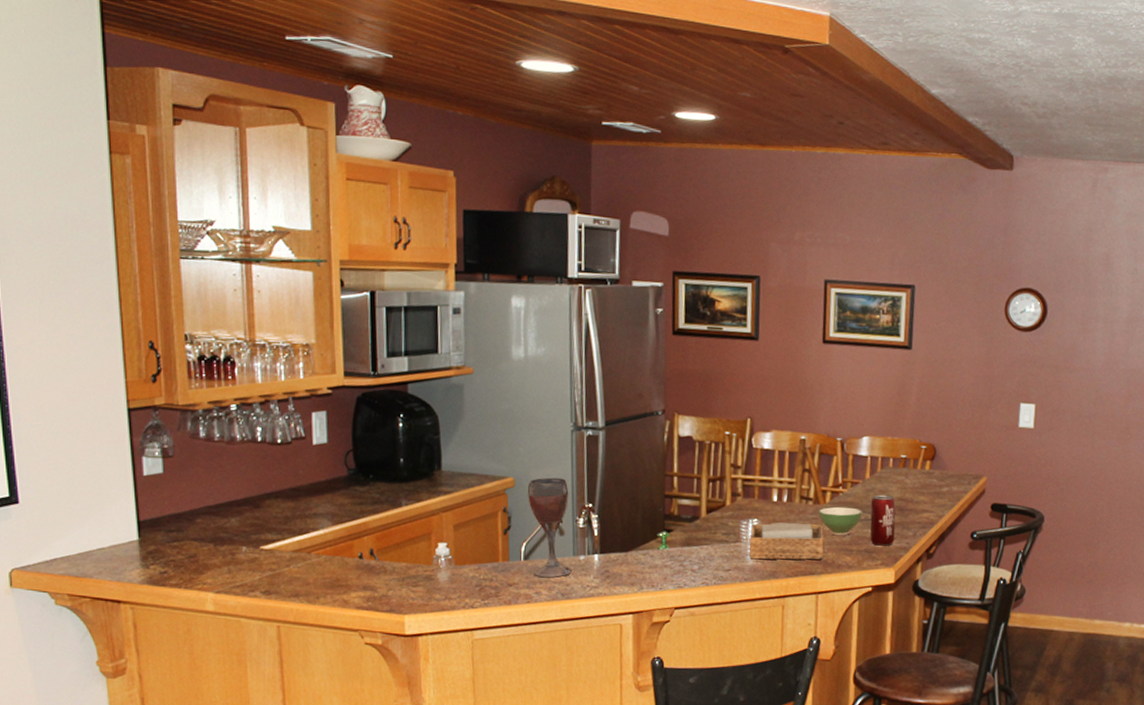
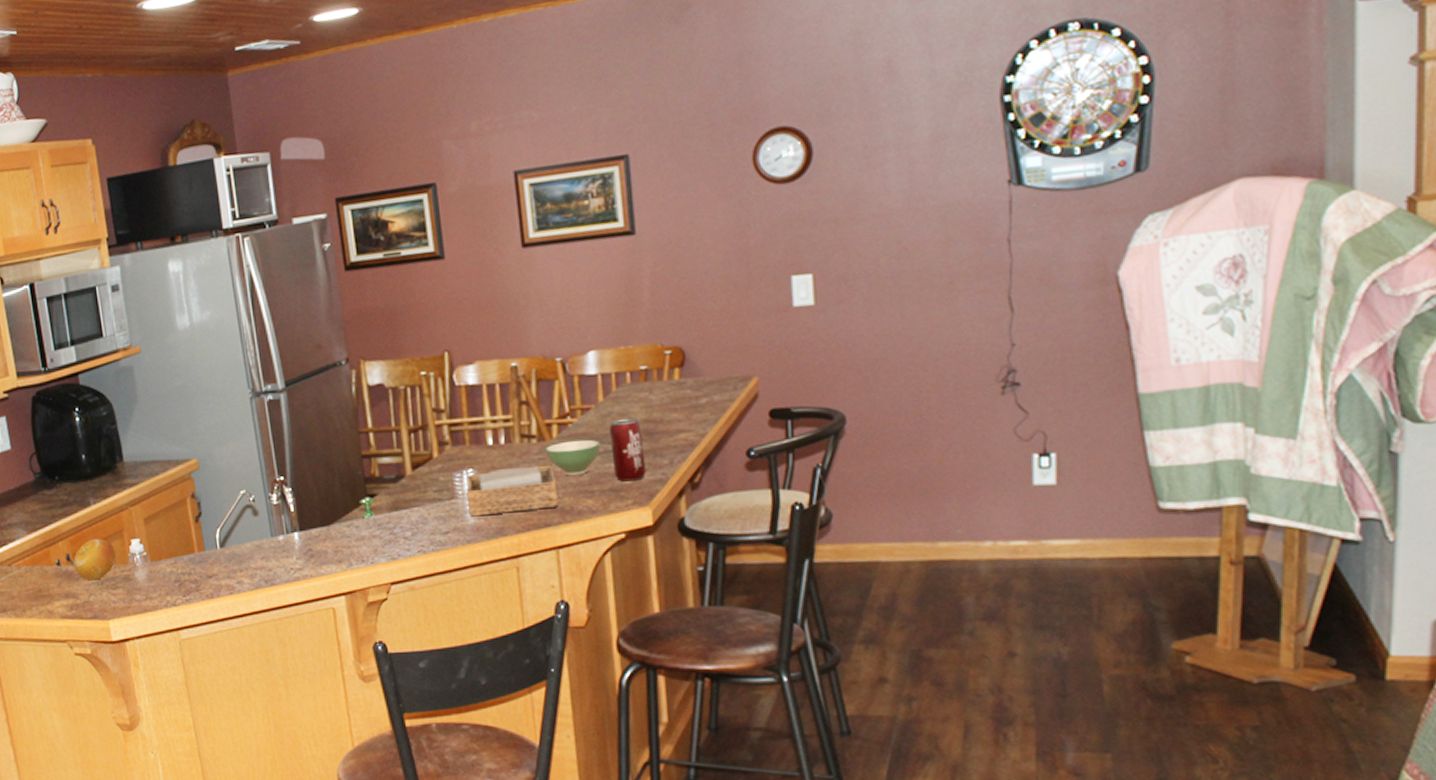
fruit: none [377,537,422,577] -> present [74,538,117,581]
cup: present [528,477,572,578] -> none [213,452,273,565]

